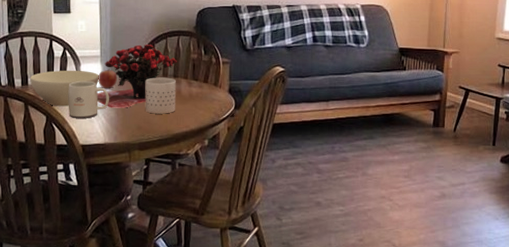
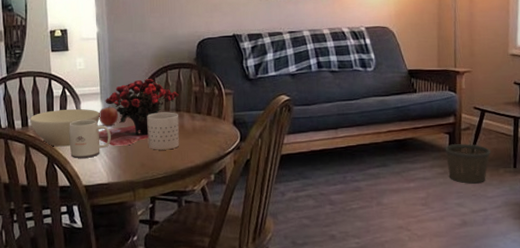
basket: none [429,120,473,159] -> present [445,143,491,184]

